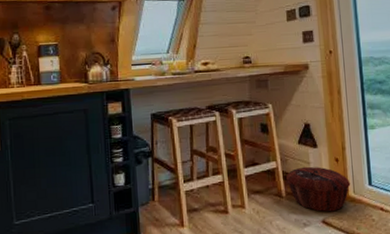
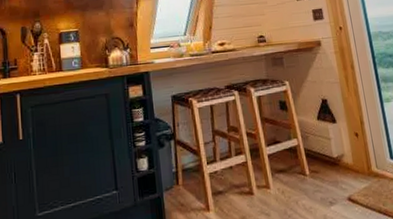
woven basket: present [286,166,351,212] -> none [308,142,373,189]

